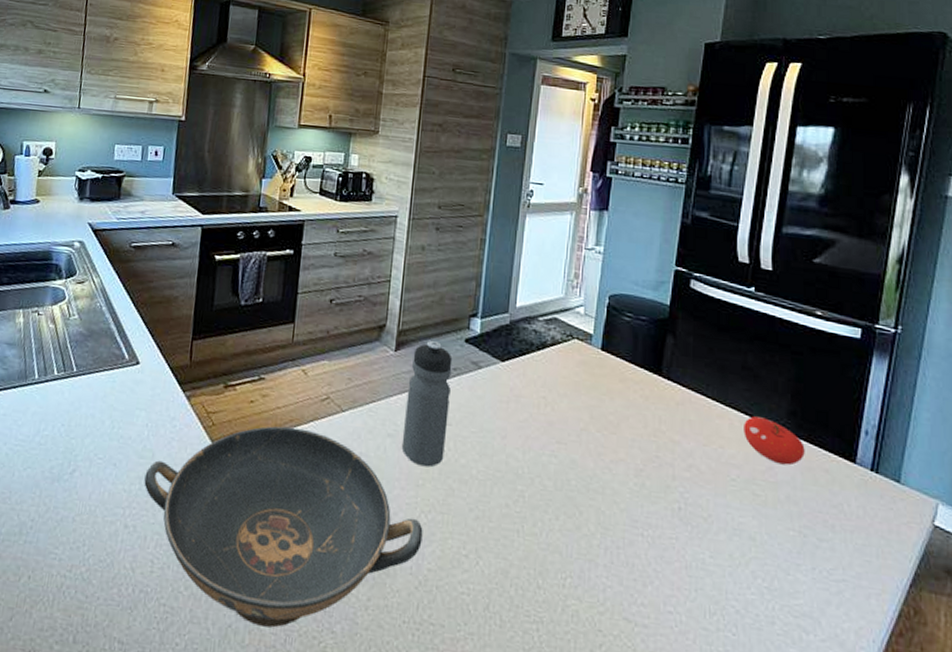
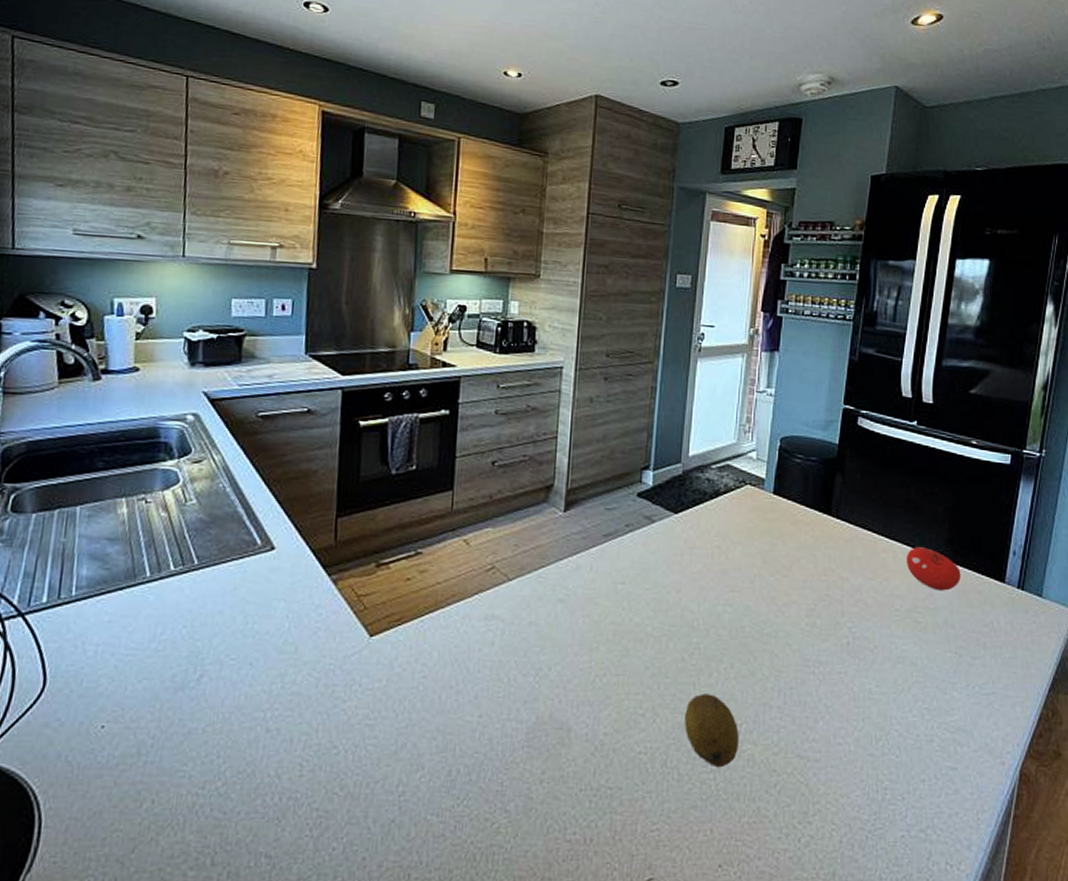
decorative bowl: present [144,426,423,628] -> none [287,602,598,816]
water bottle: present [401,341,453,467] -> none [573,498,625,630]
fruit: none [508,542,563,620] -> present [685,694,739,768]

